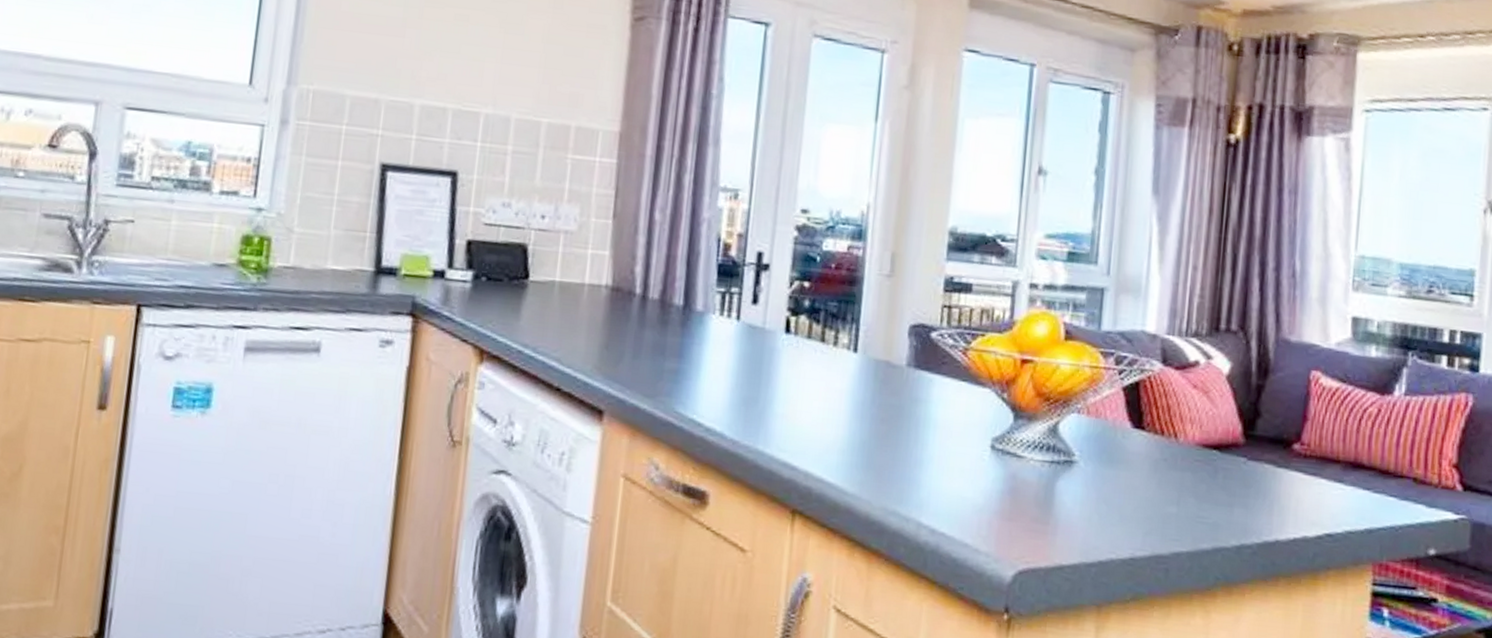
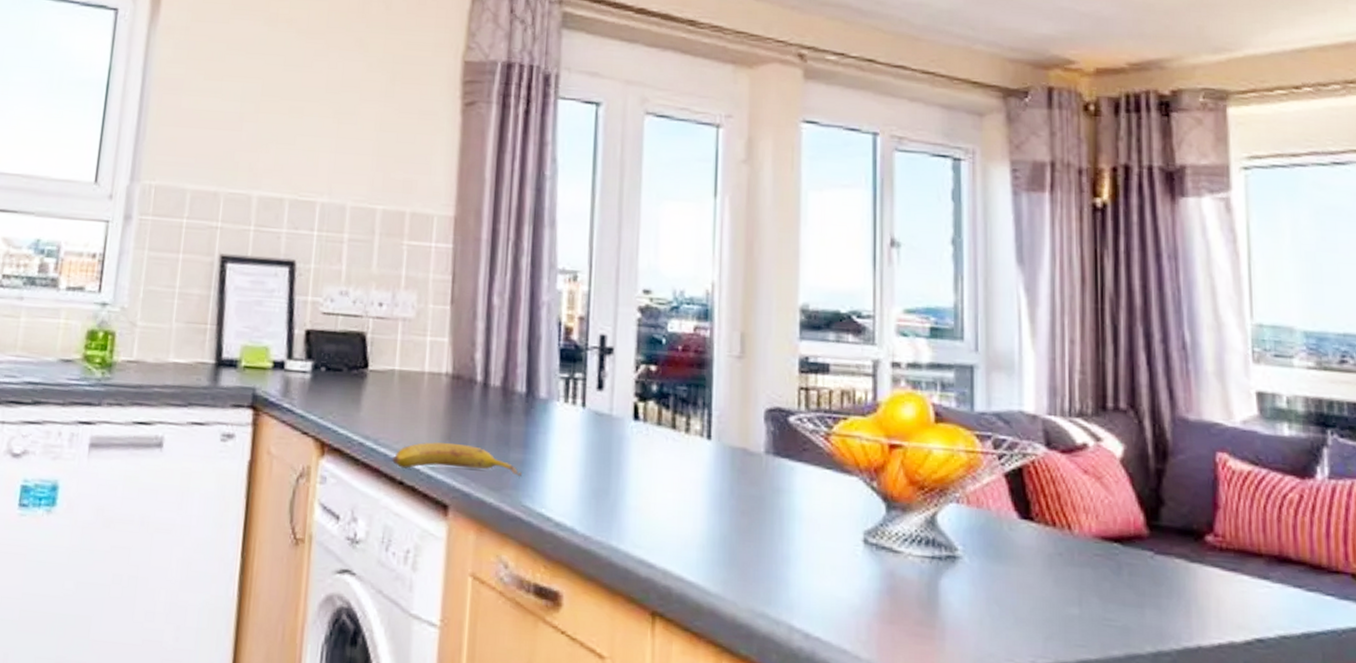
fruit: none [550,351,676,384] -> present [392,442,522,476]

